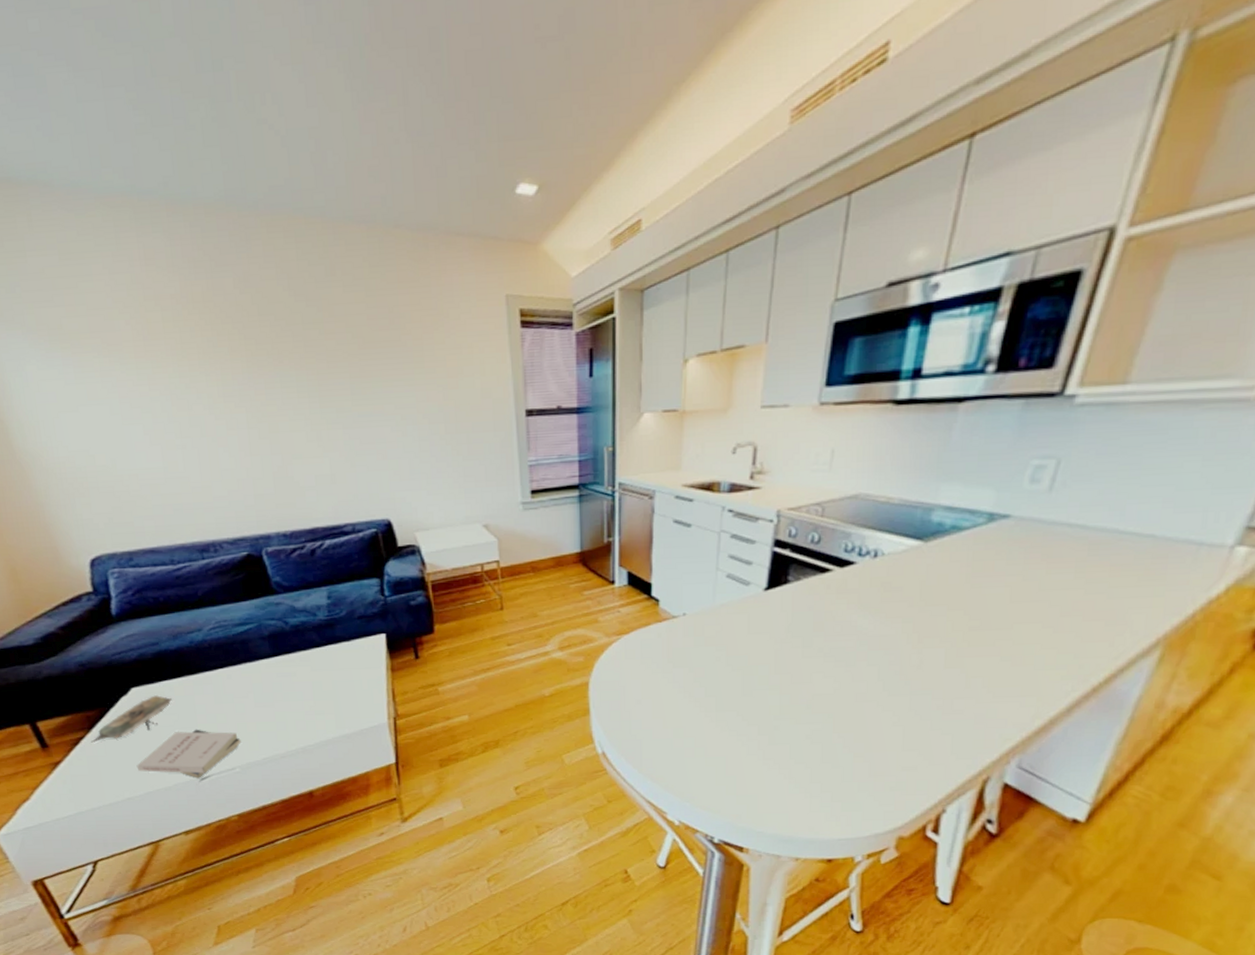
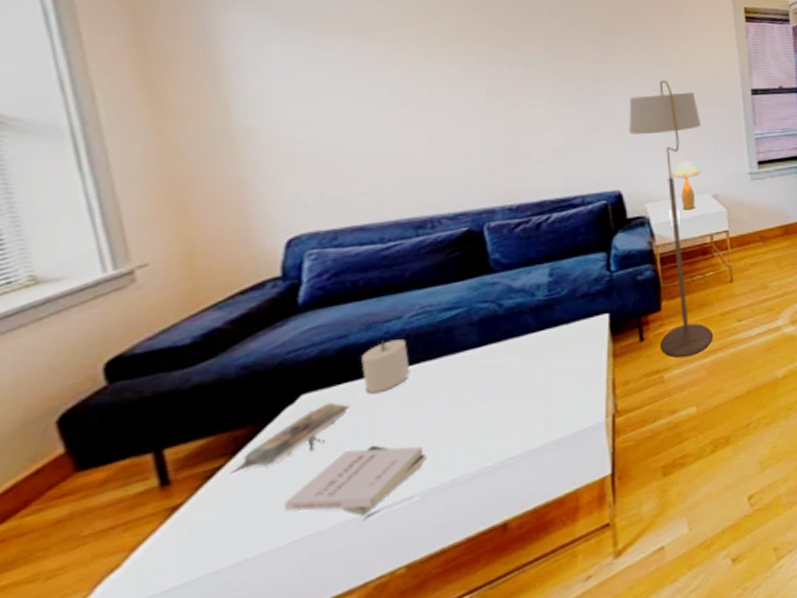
candle: none [174,648,217,691] -> present [361,339,410,394]
floor lamp: none [394,399,484,674] -> present [628,80,713,358]
table lamp: none [441,486,470,540] -> present [672,158,700,210]

